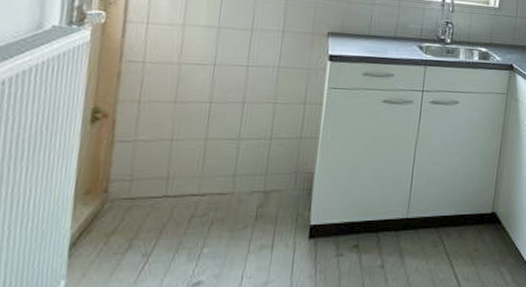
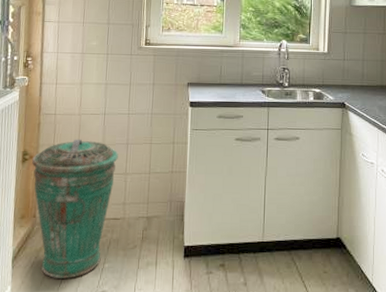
trash can: none [105,94,231,268] -> present [32,139,119,279]

